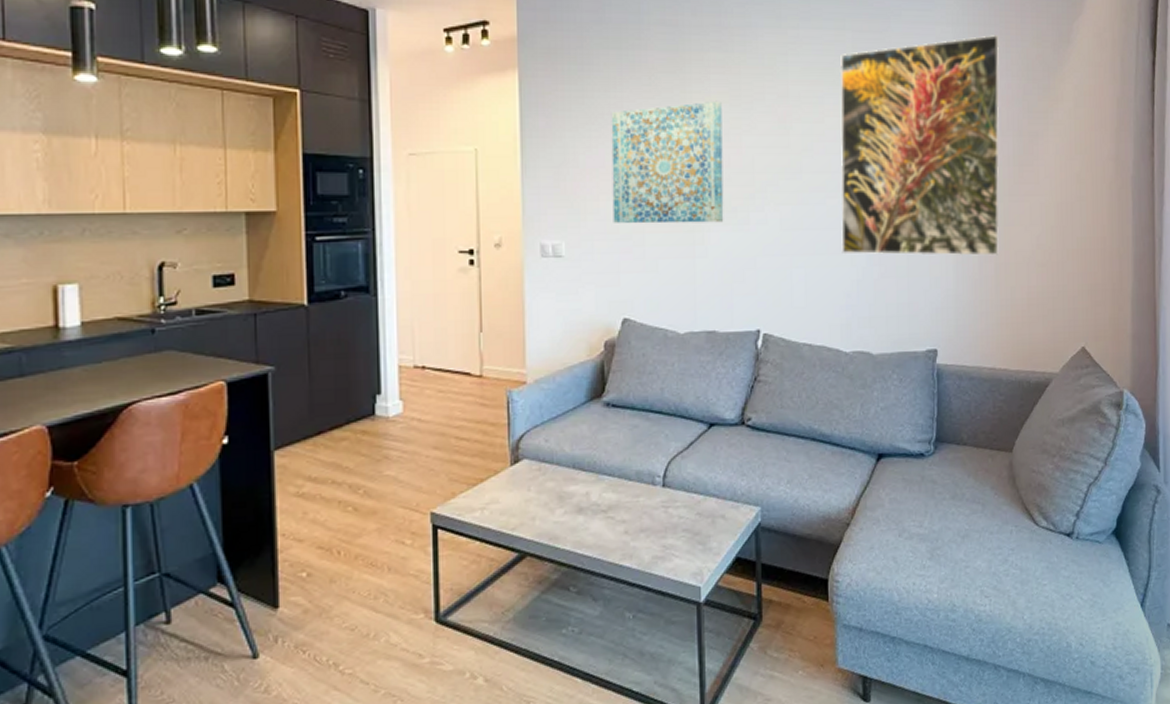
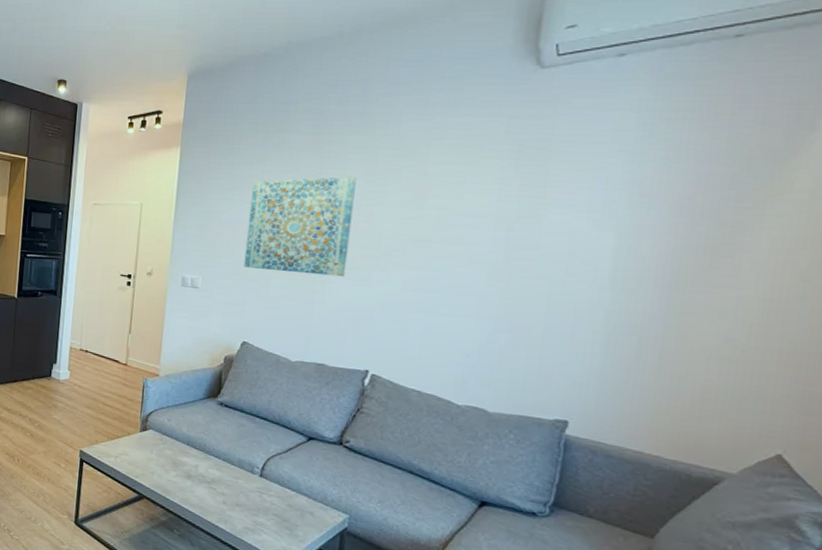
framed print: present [839,35,1000,256] -> none [466,121,704,343]

